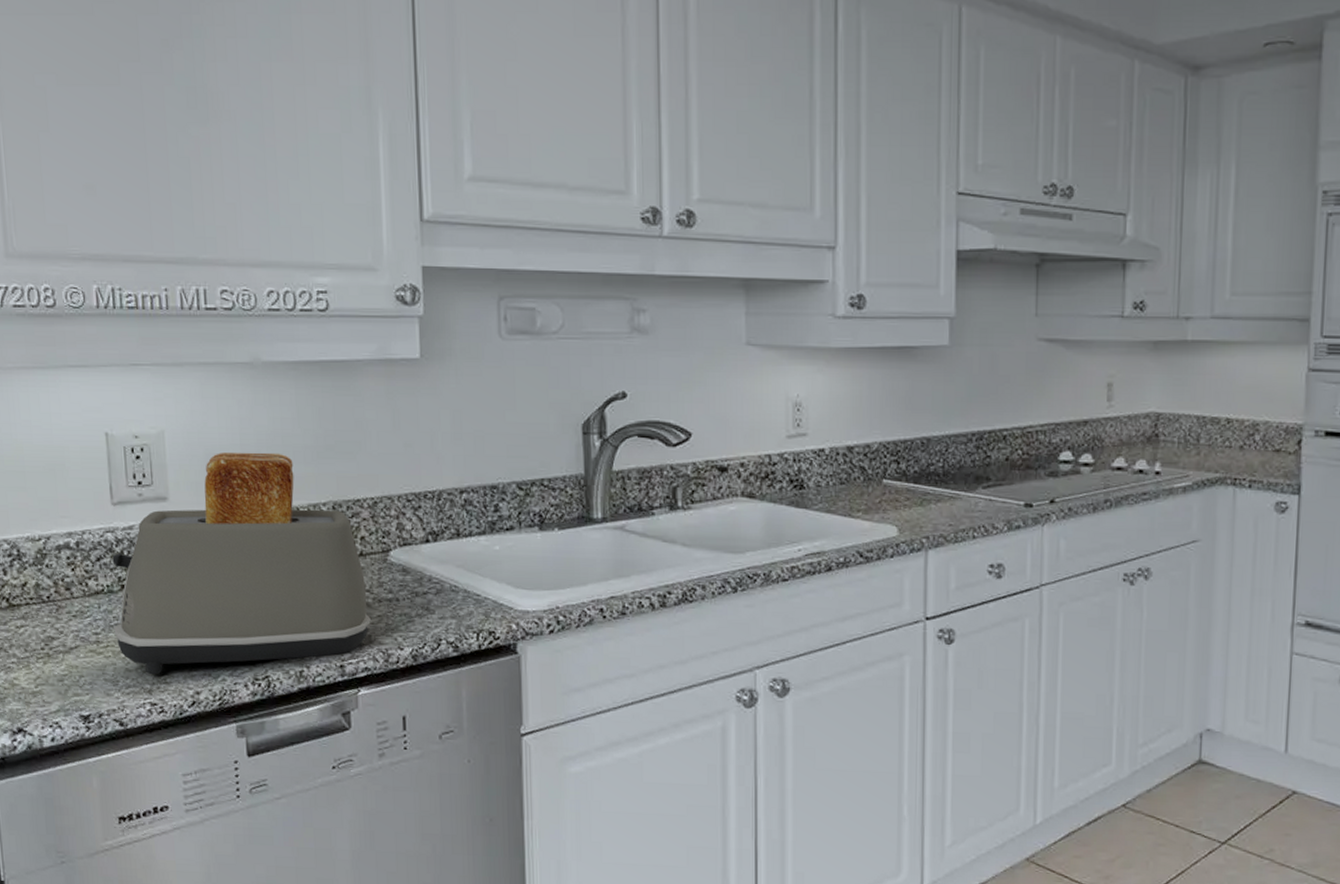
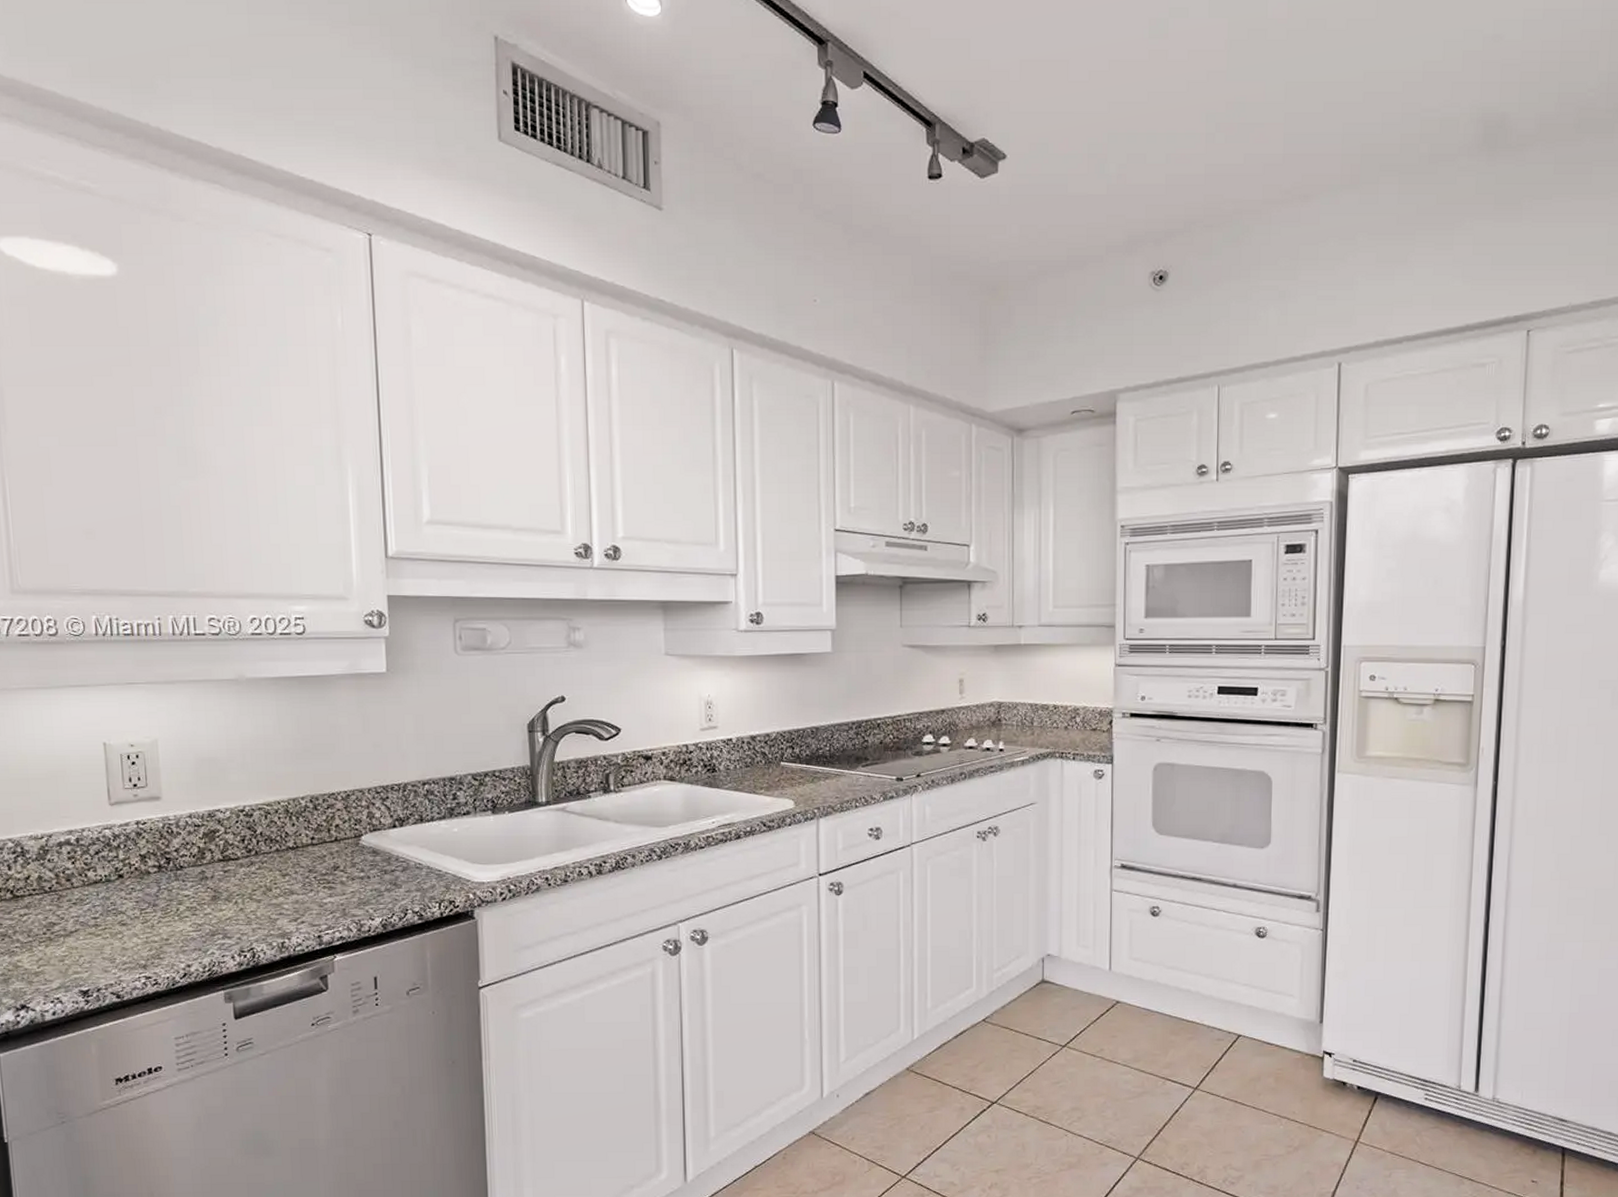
toaster: present [112,452,371,675] -> none [110,755,345,952]

